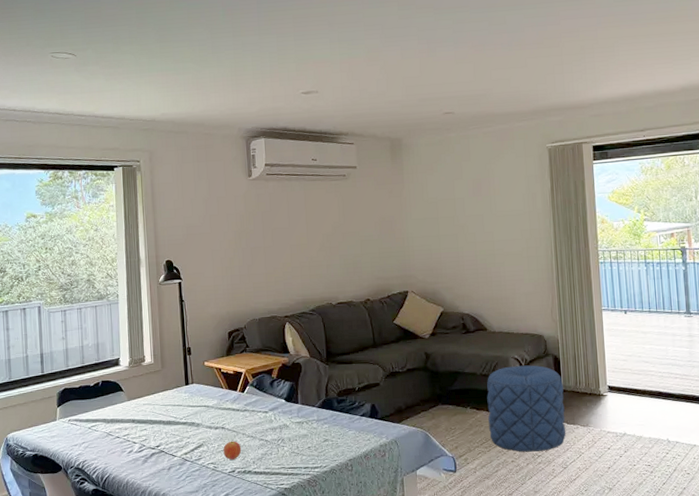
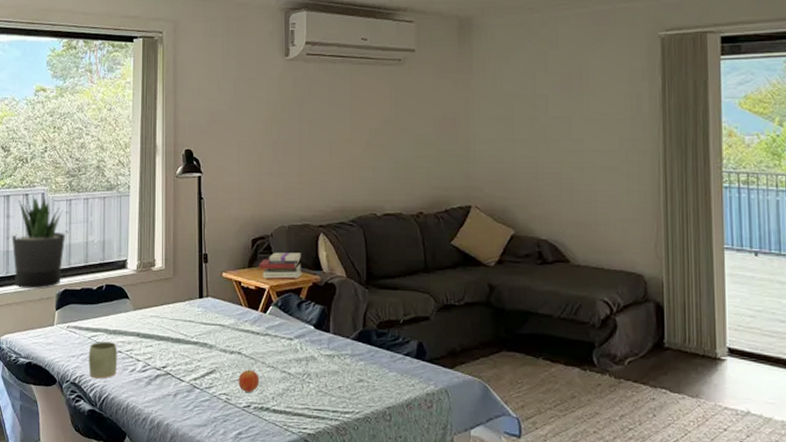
planter: none [12,307,63,392] -> present [11,192,66,290]
mug: none [89,430,117,462] -> present [88,342,118,379]
books: none [235,340,273,364] -> present [259,252,302,279]
pouf: present [487,365,566,452] -> none [565,310,668,424]

